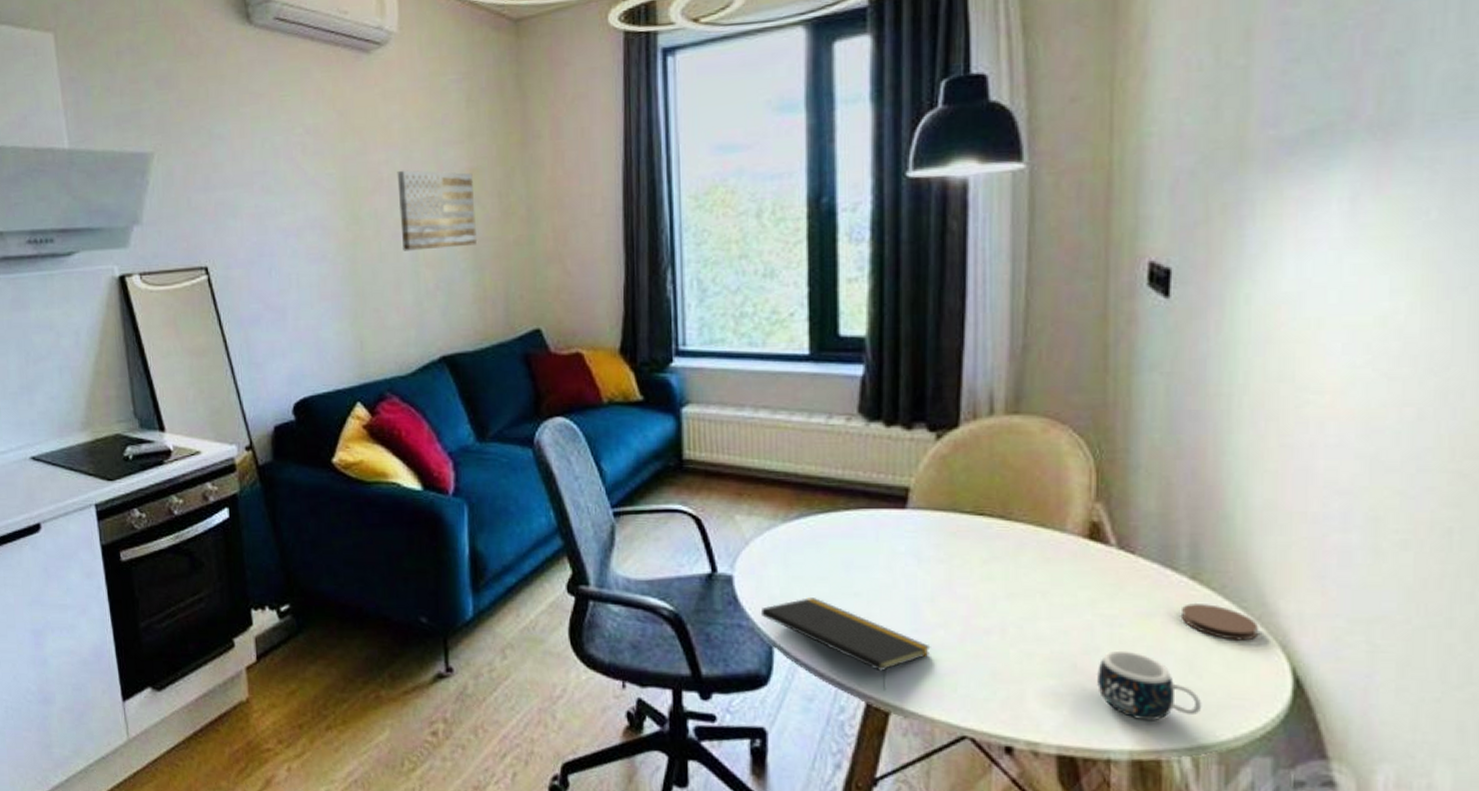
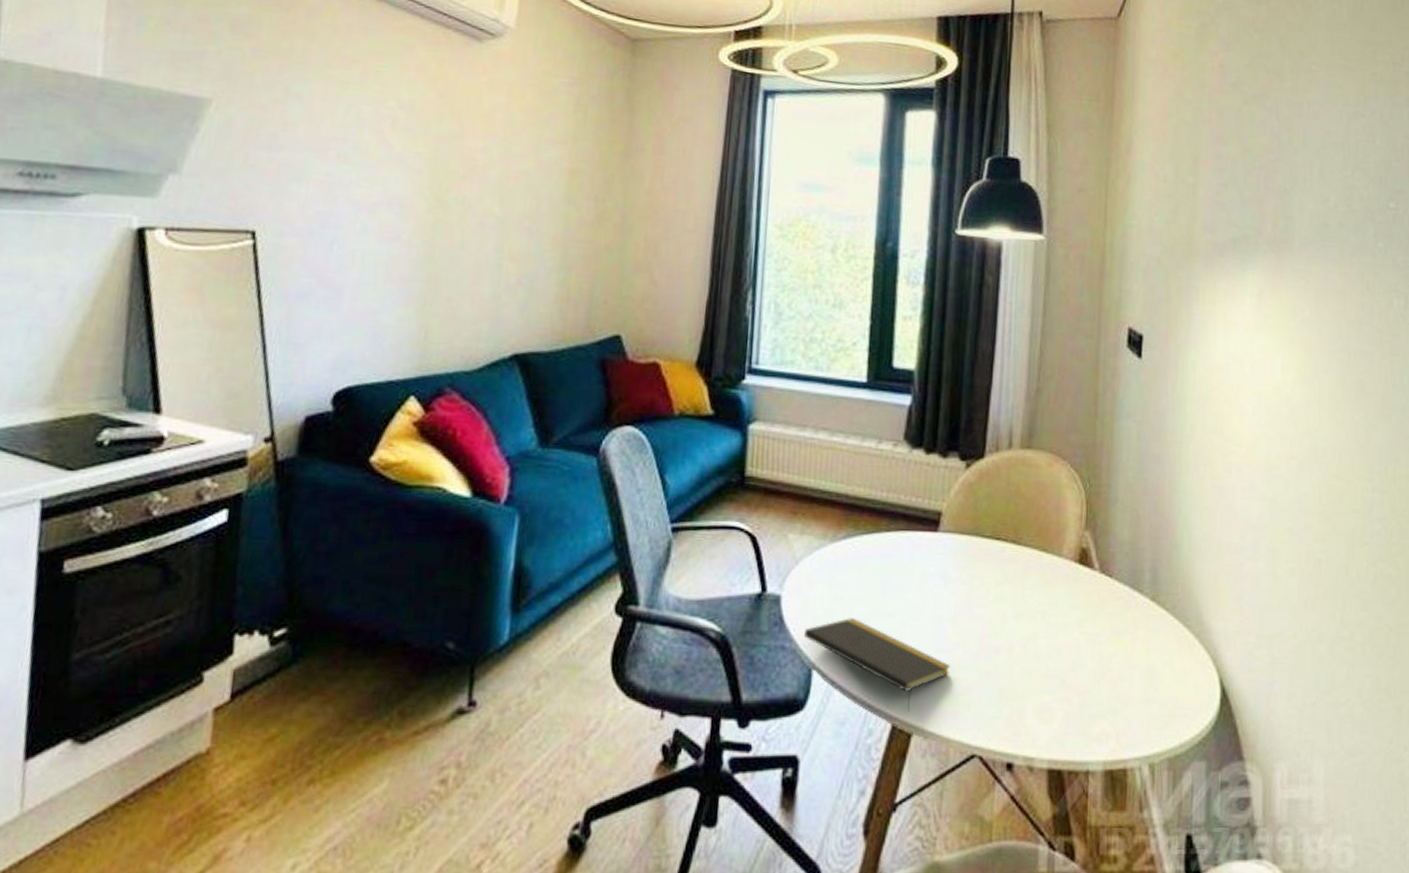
wall art: present [397,170,478,251] -> none [487,160,572,245]
mug: present [1098,650,1202,721] -> none [1081,666,1158,732]
coaster: present [1180,602,1259,641] -> none [1143,621,1198,656]

